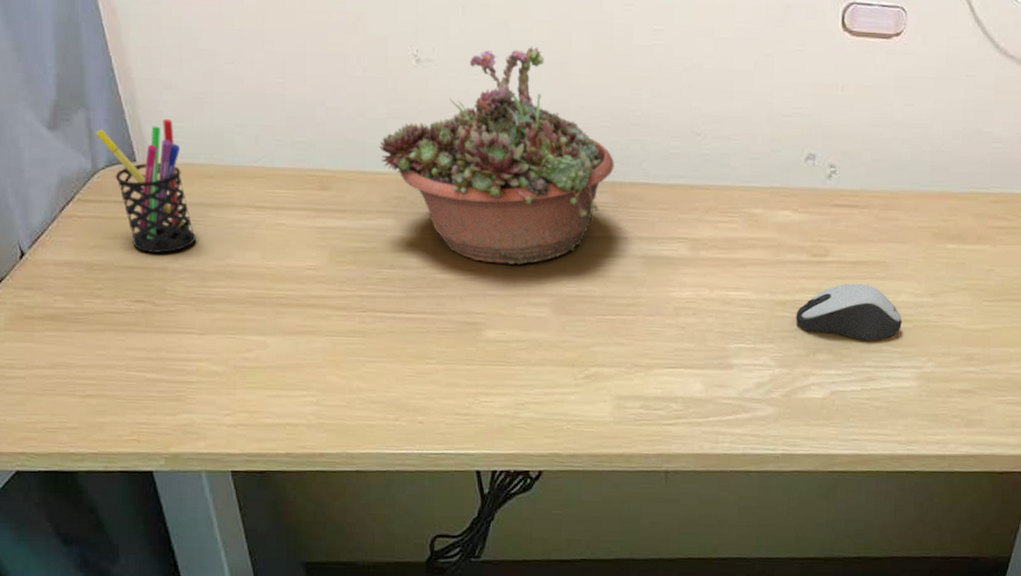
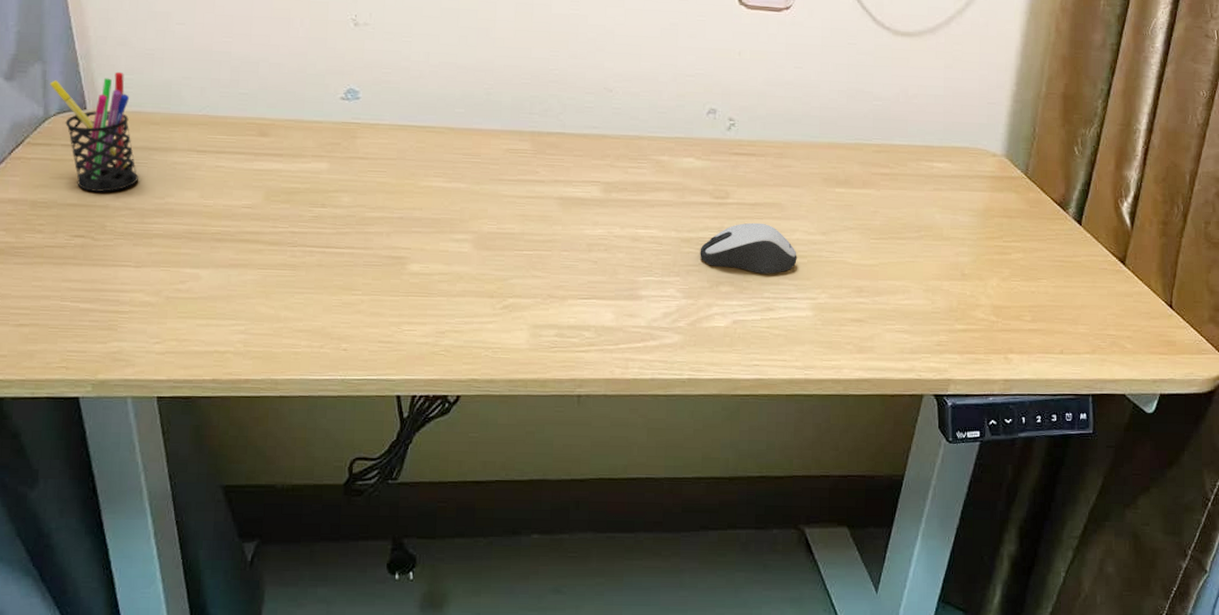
succulent planter: present [378,46,614,265] -> none [316,13,534,205]

